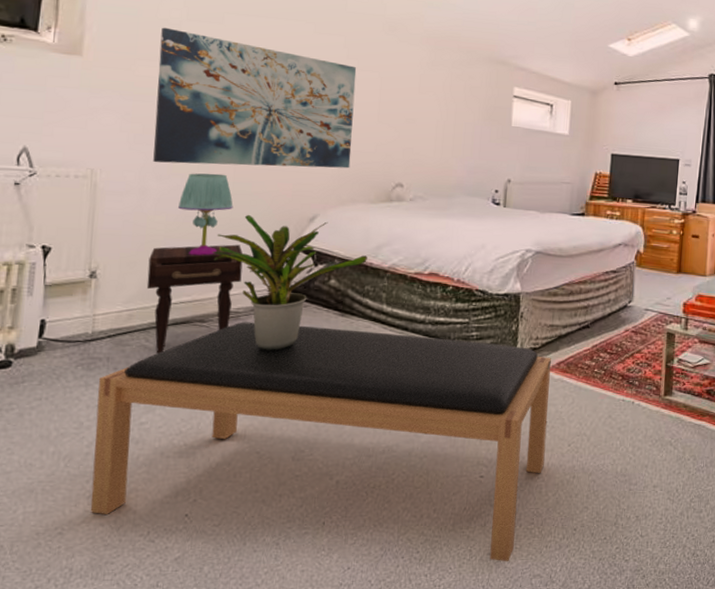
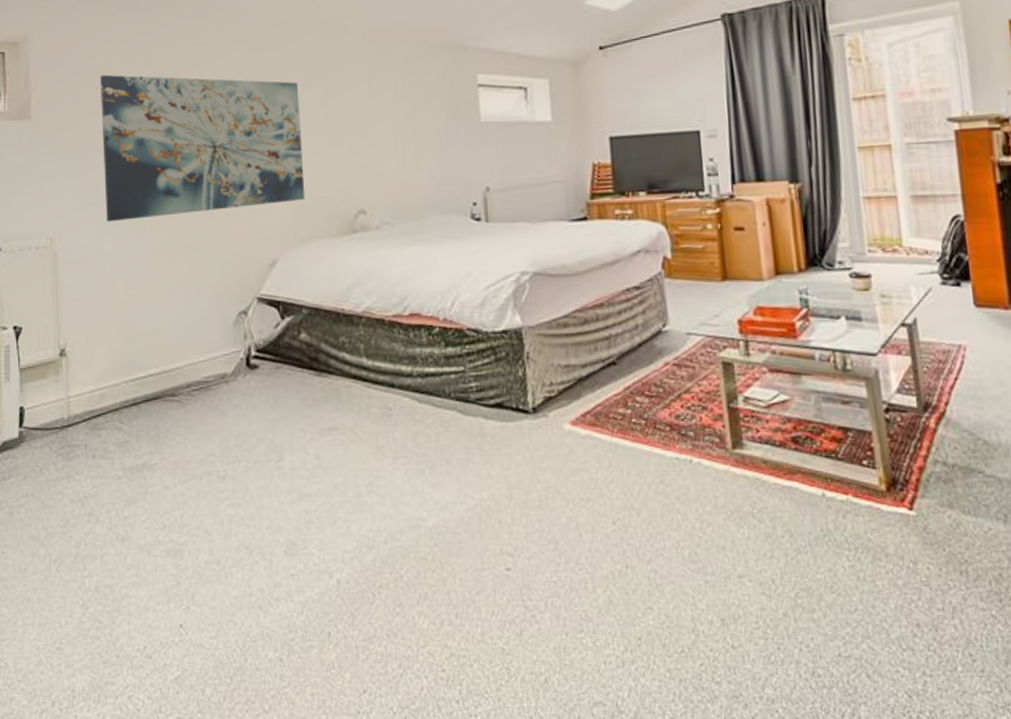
bench: present [90,322,552,561] -> none [79,391,585,683]
nightstand: present [146,244,243,355] -> none [113,303,207,437]
table lamp: present [178,173,233,256] -> none [136,225,190,321]
potted plant: present [211,214,367,350] -> none [173,265,338,424]

